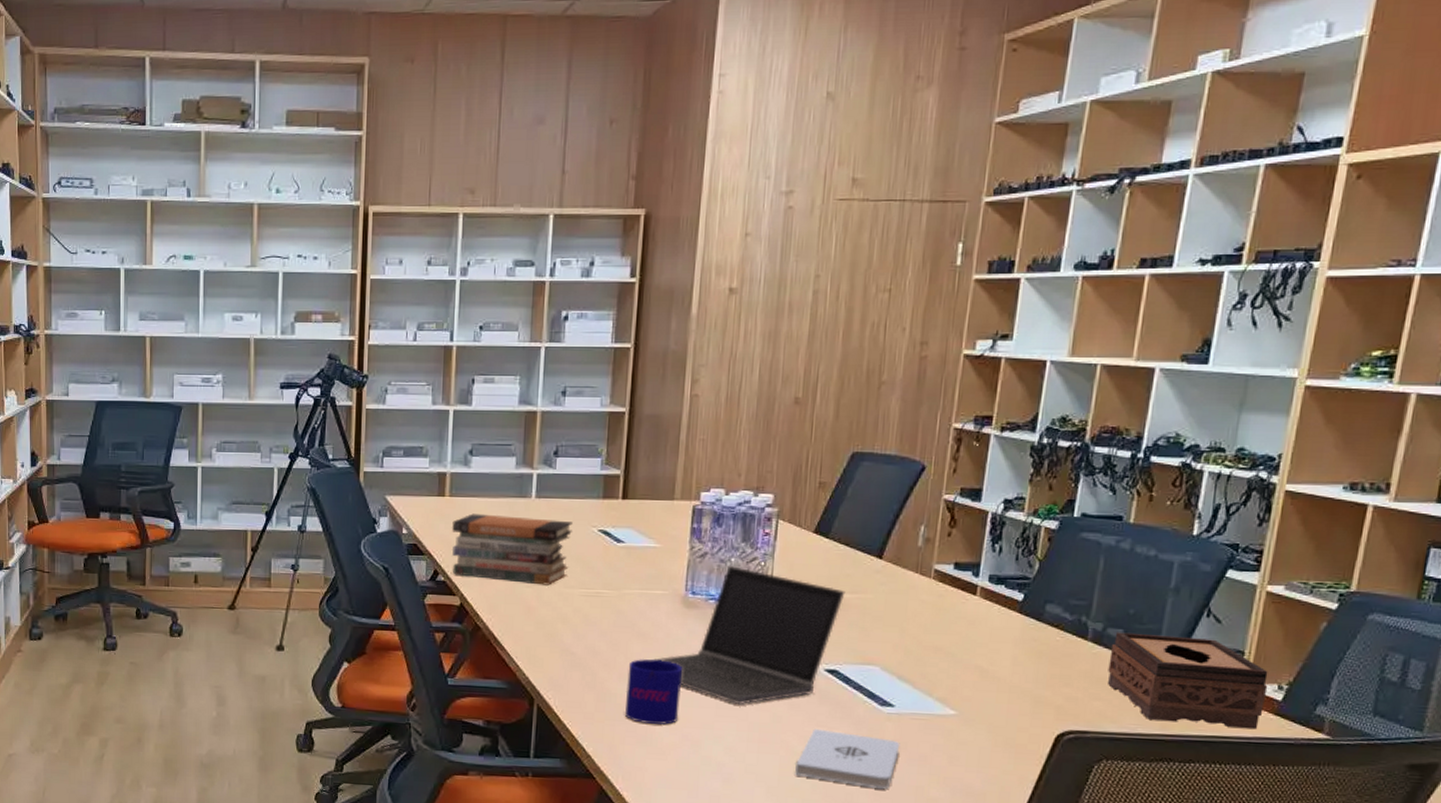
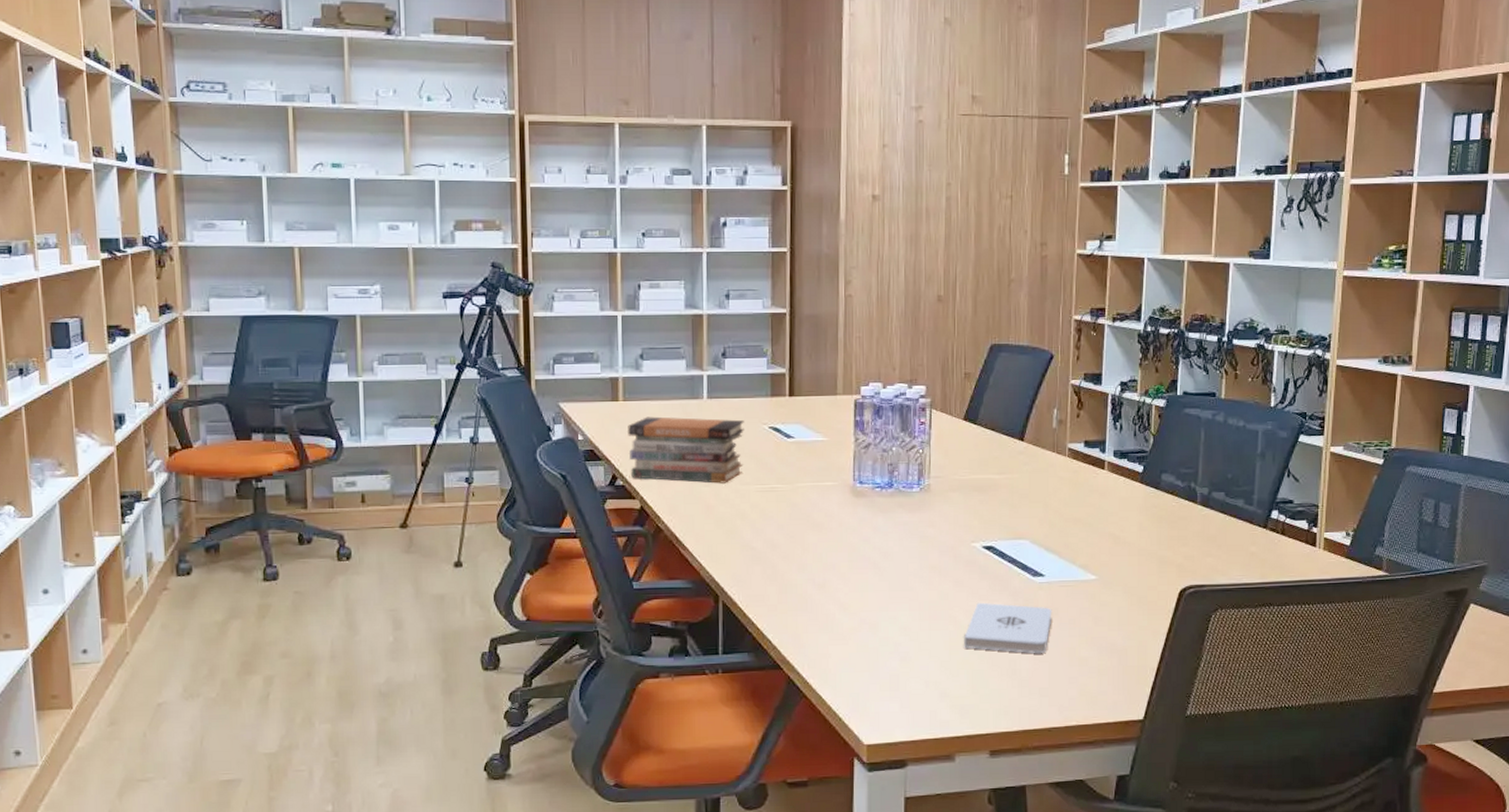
mug: present [625,659,682,725] -> none [805,549,857,611]
laptop computer: present [653,565,846,704] -> none [829,454,995,585]
tissue box: present [1108,632,1268,730] -> none [1215,495,1339,572]

